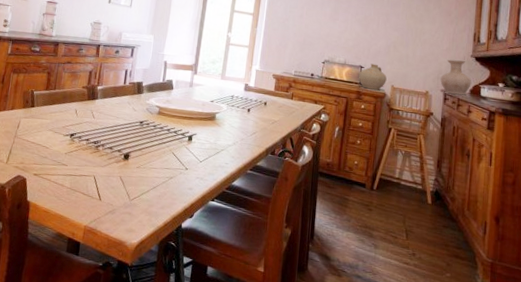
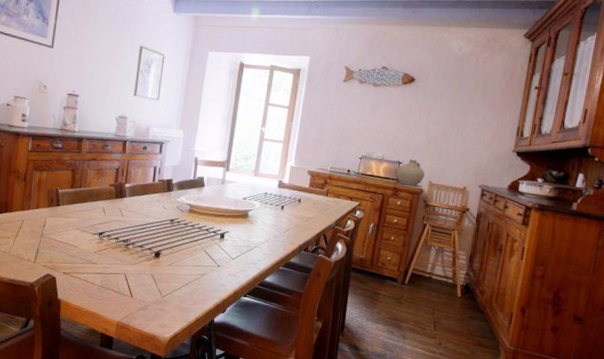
vase: present [440,59,472,95] -> none [479,154,511,191]

